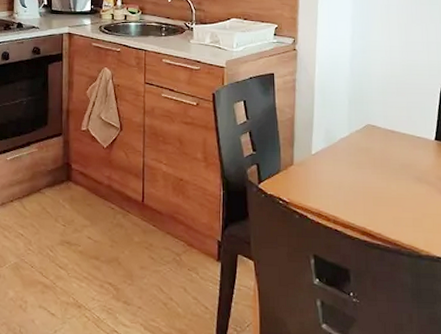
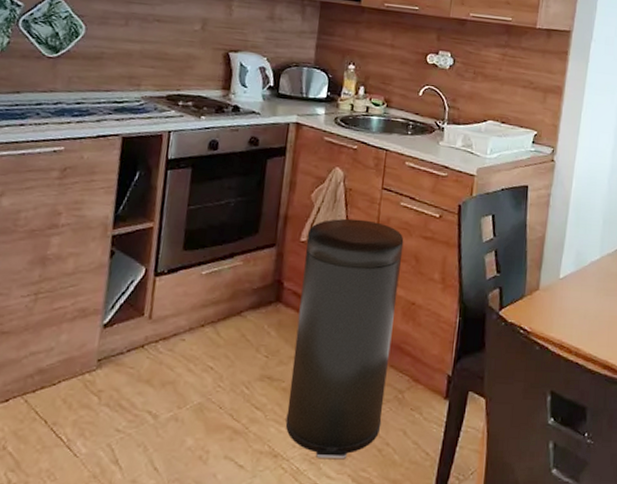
pedal bin: none [85,110,168,311] -> present [285,218,404,460]

